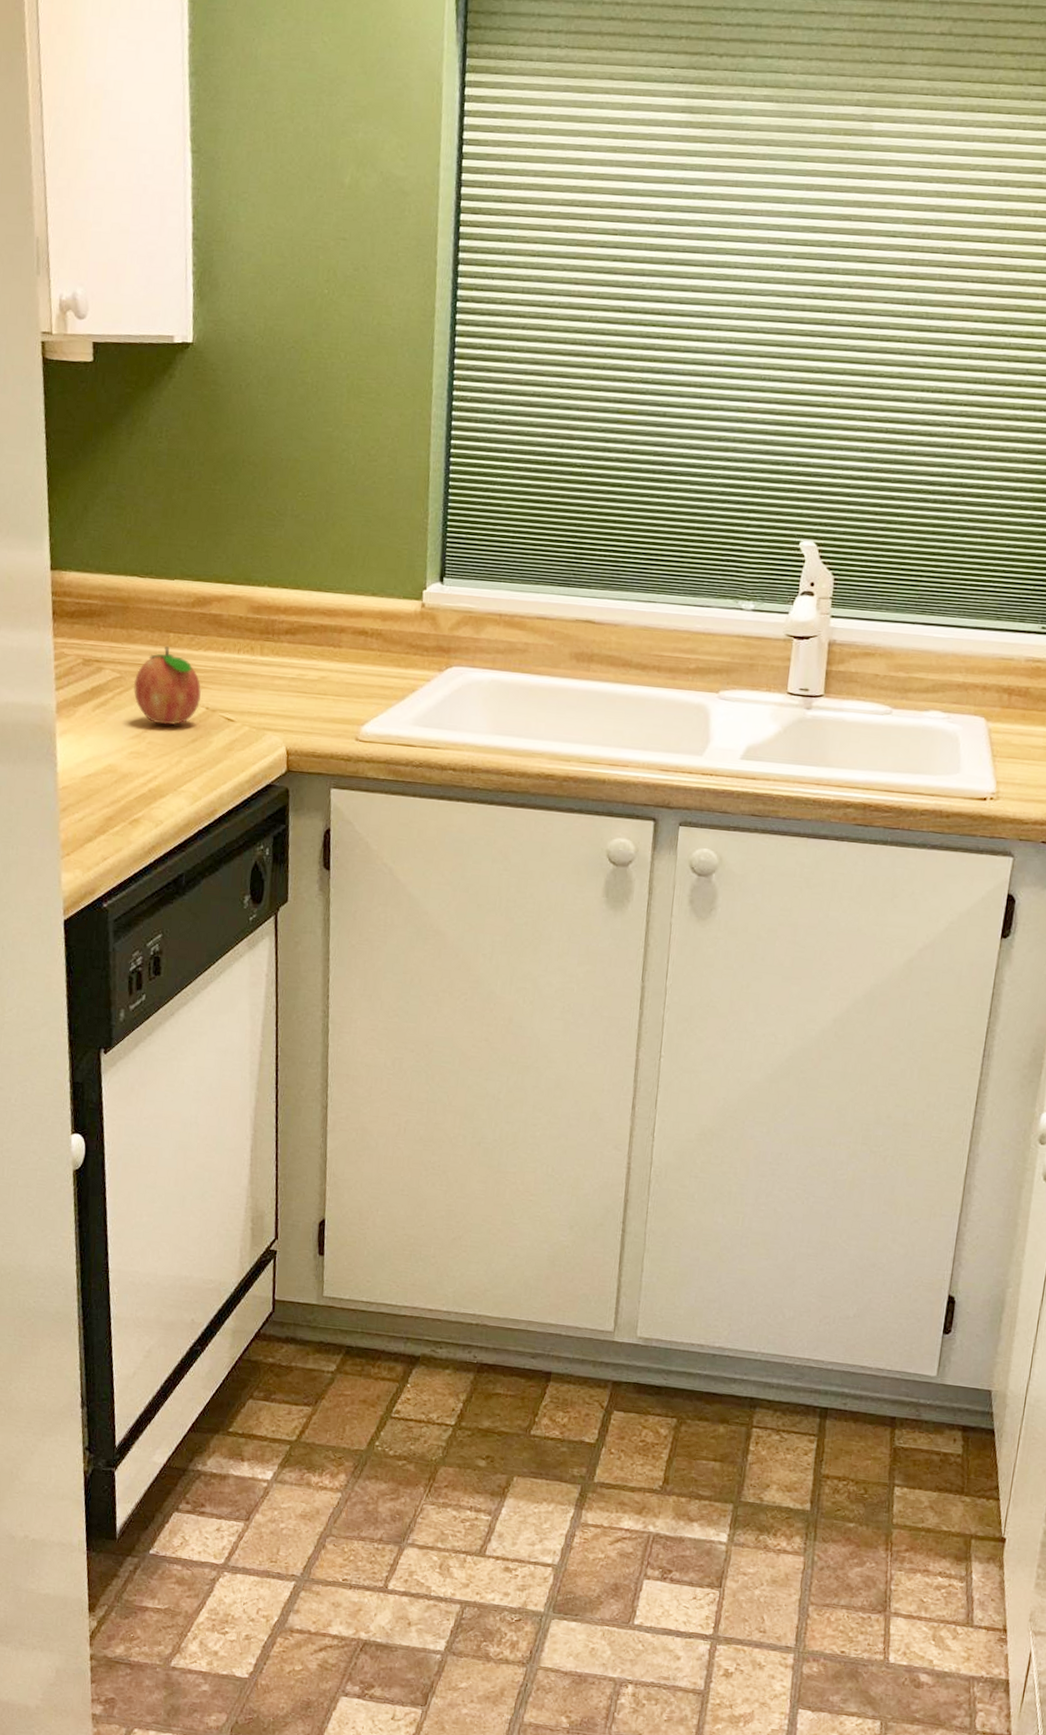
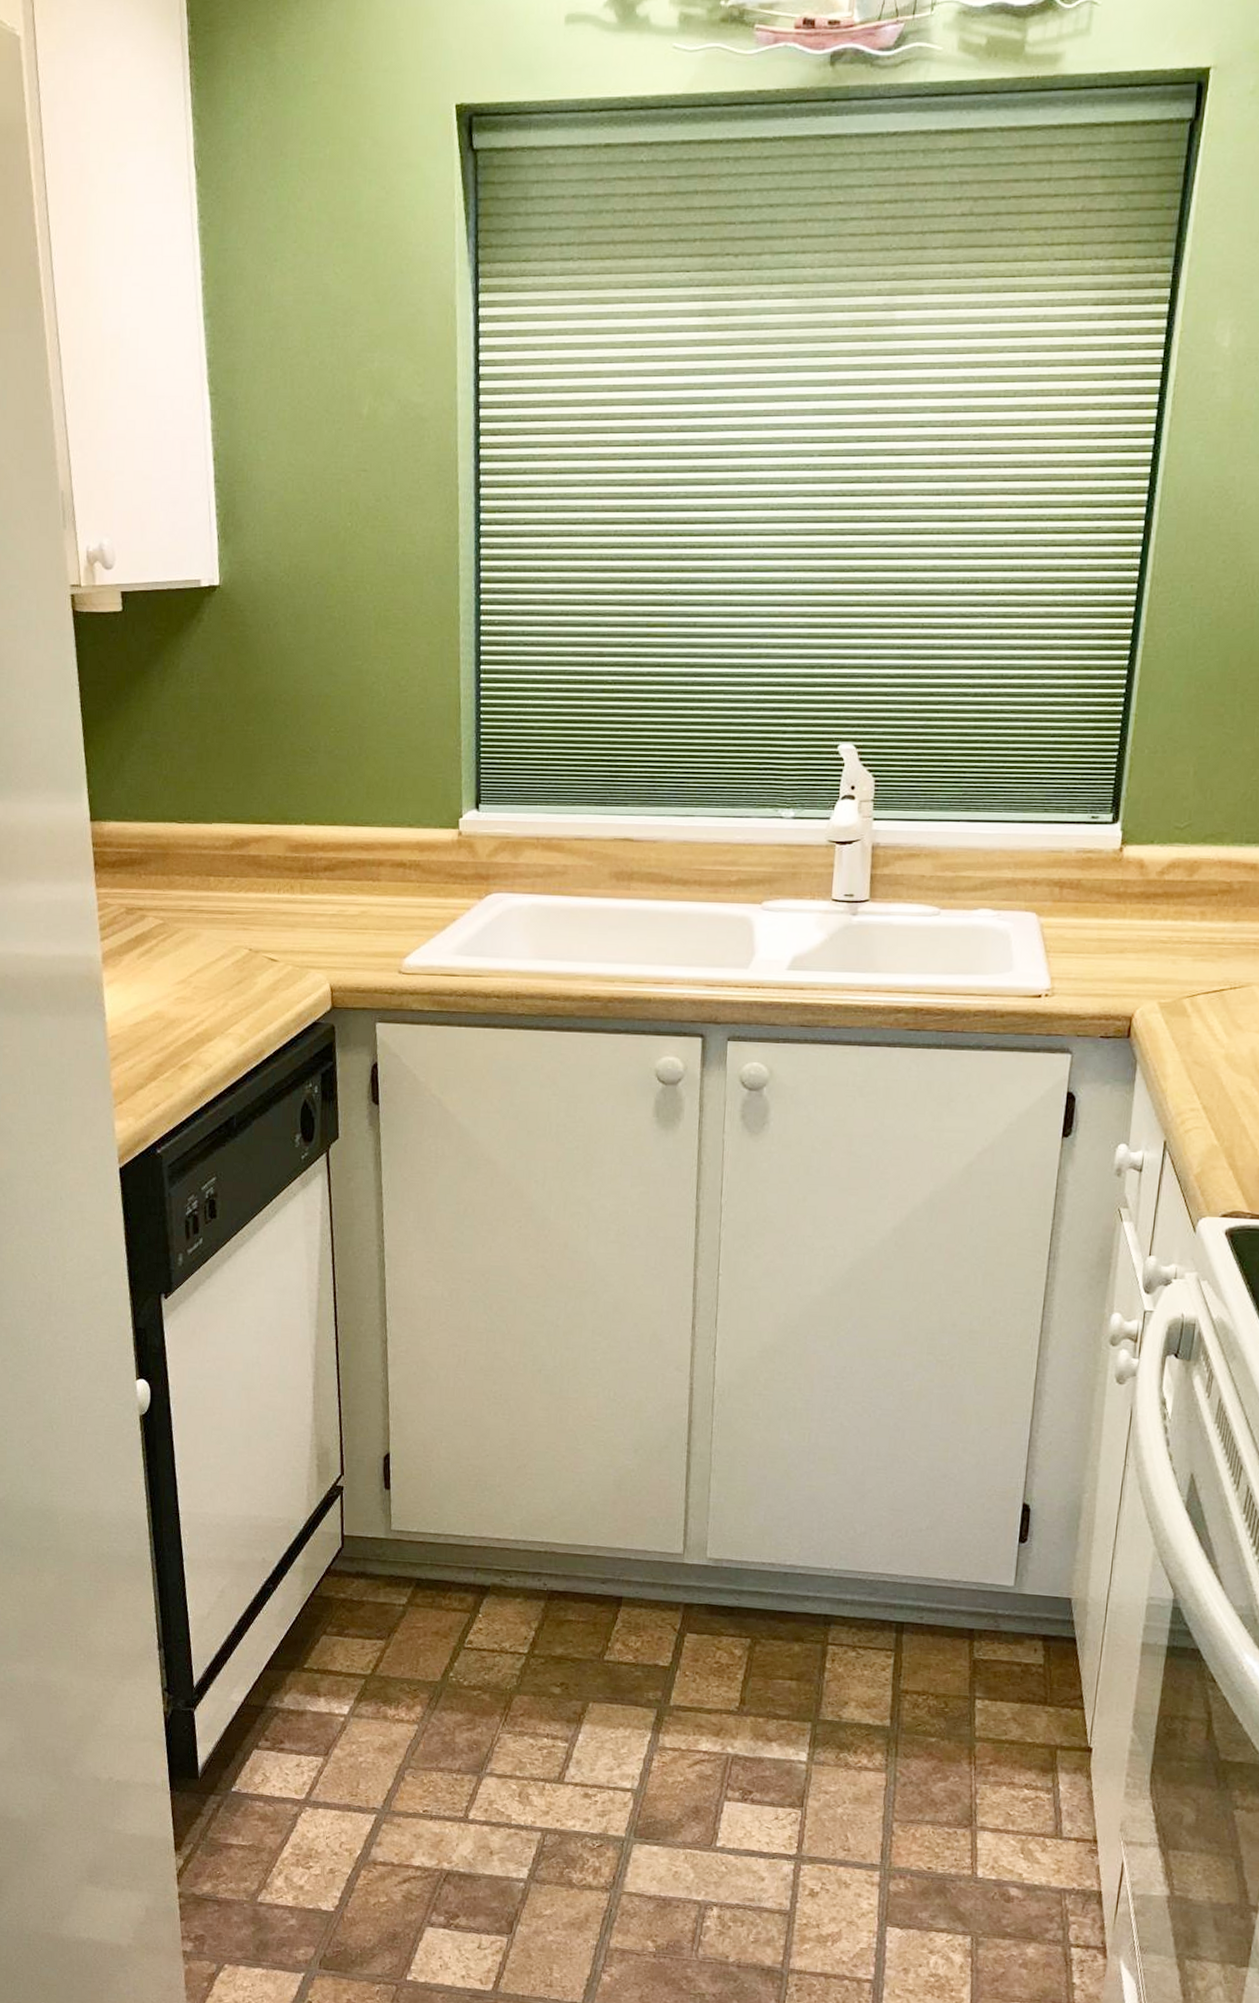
fruit: present [133,645,201,725] -> none [176,889,243,969]

